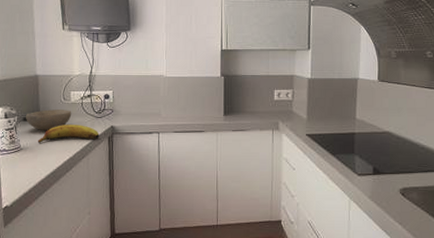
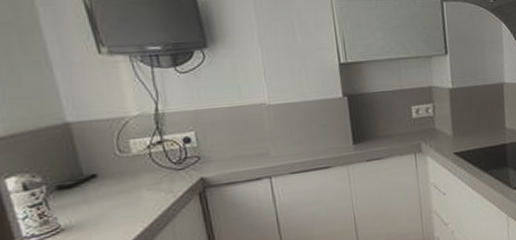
bowl: present [26,109,72,130] -> none [60,165,137,200]
fruit: present [37,125,100,143] -> none [87,182,185,217]

